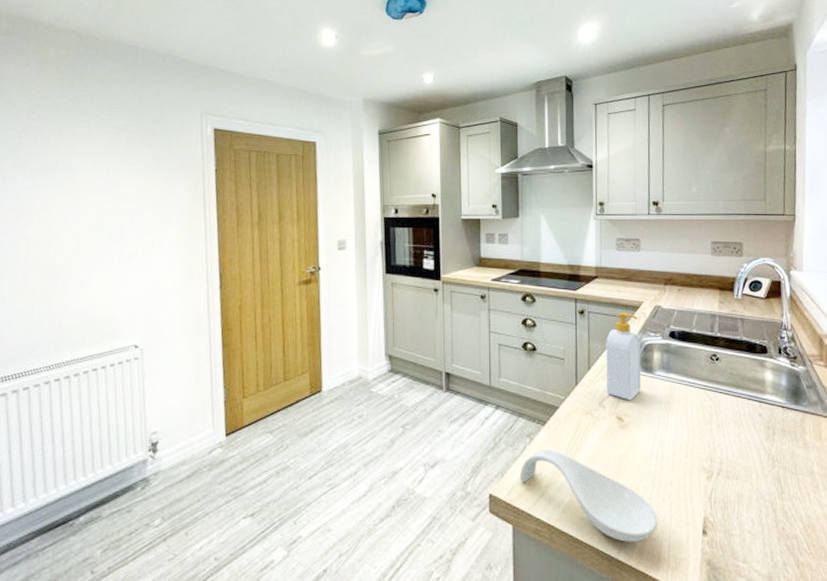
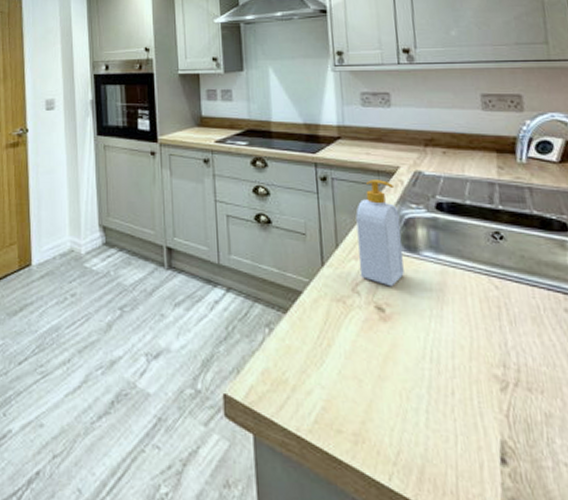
spoon rest: present [519,449,658,542] -> none [259,342,440,467]

